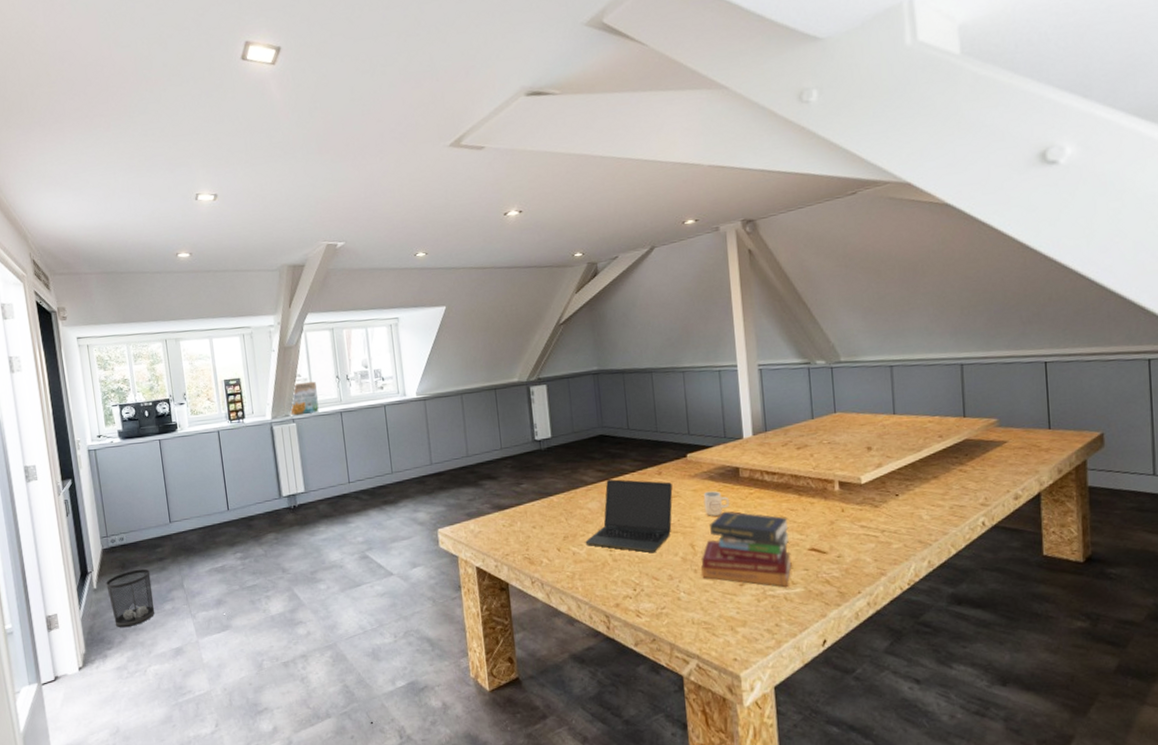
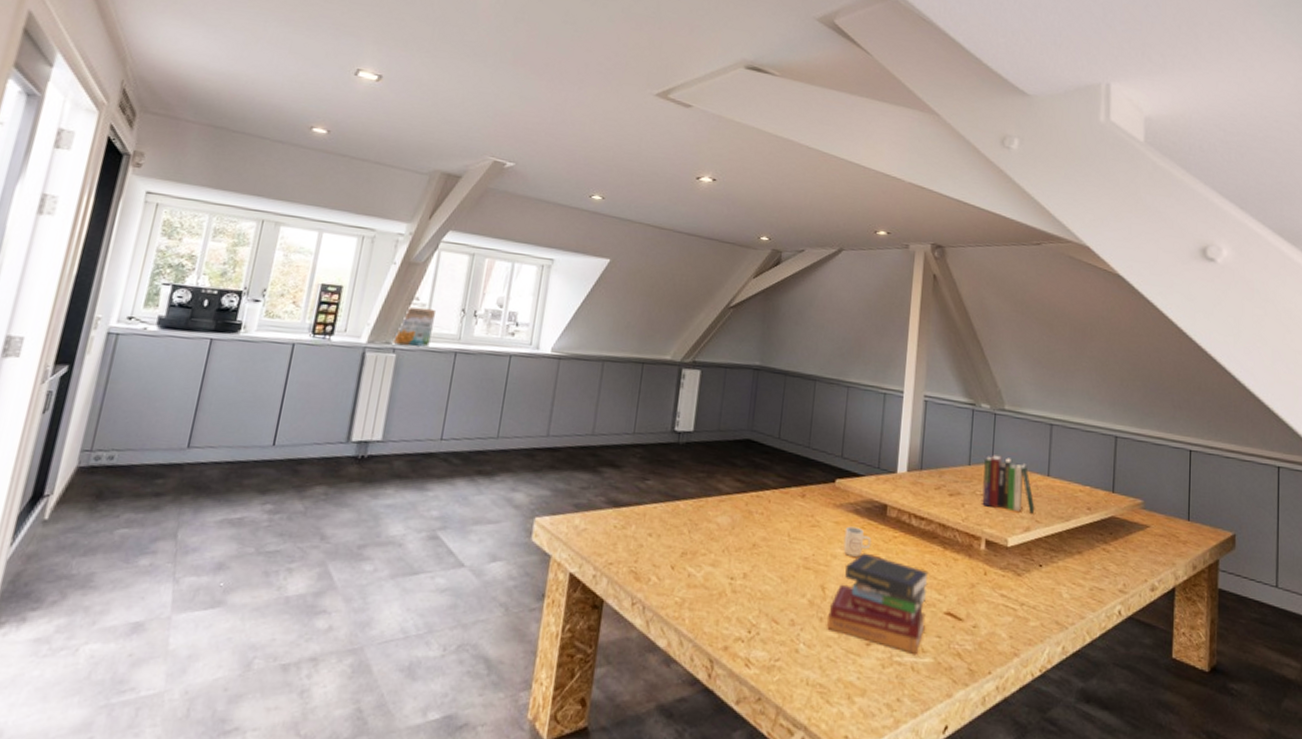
waste bin: present [106,568,155,628] -> none [56,502,136,583]
laptop: present [585,479,673,553] -> none [705,493,814,590]
books: none [827,404,885,453] -> present [982,454,1035,514]

